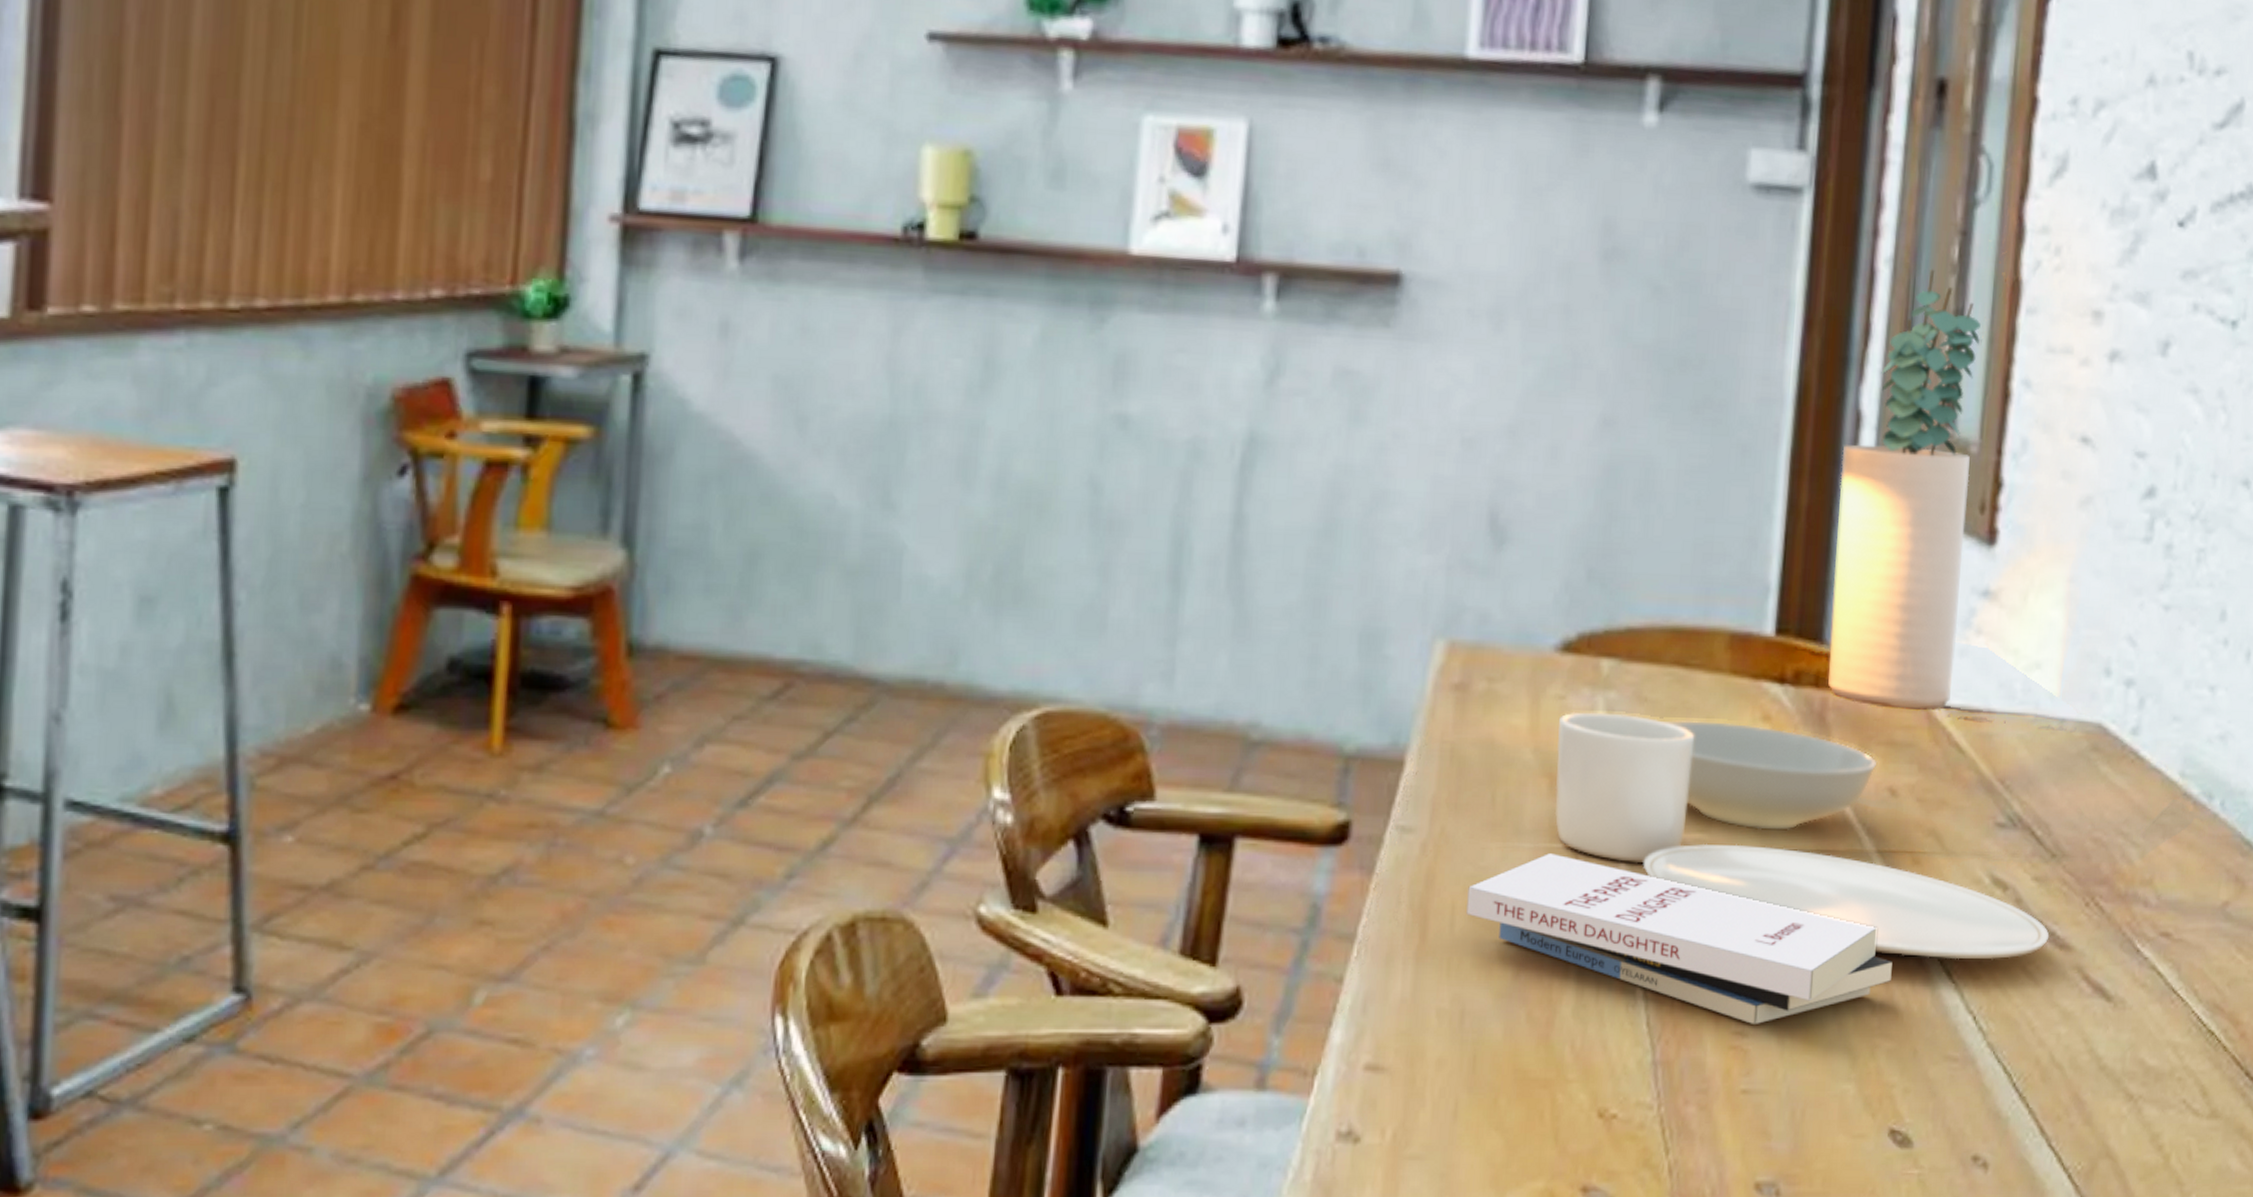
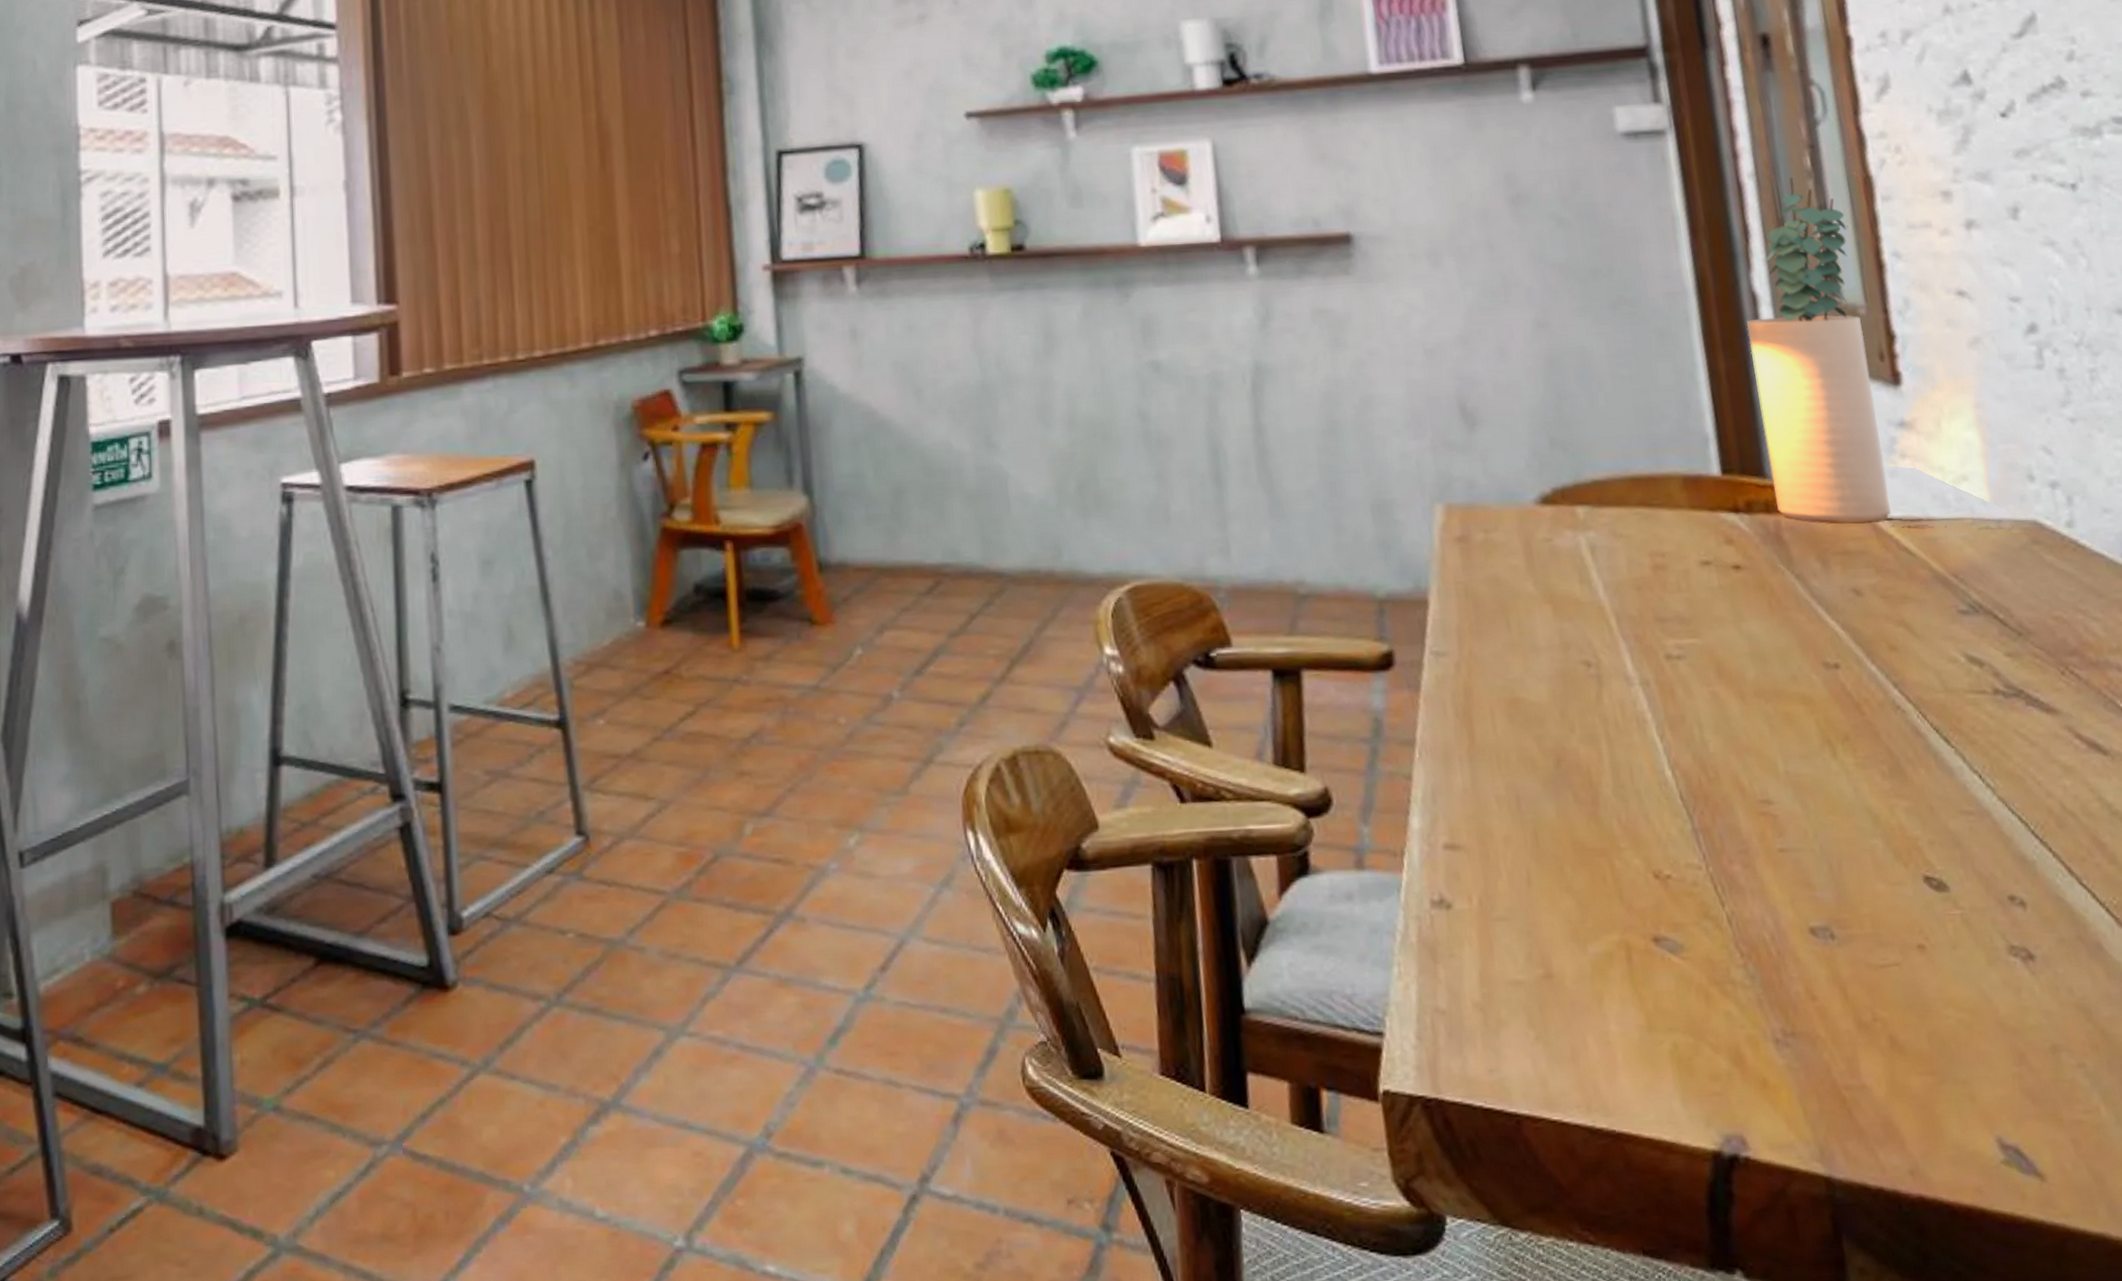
books: present [1466,853,1893,1024] -> none [1501,664,1894,793]
mug: present [1554,711,1695,864] -> none [1550,548,1679,667]
plate: present [1642,843,2050,960] -> none [1647,645,2034,728]
bowl: present [1664,720,1876,831] -> none [1641,547,1837,632]

